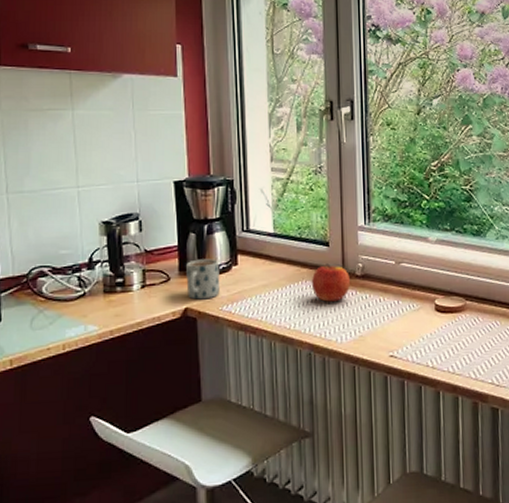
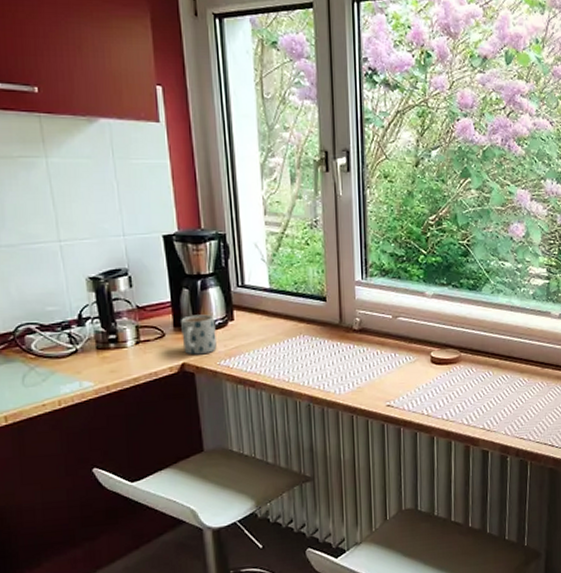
apple: present [312,263,350,302] -> none [310,318,348,356]

